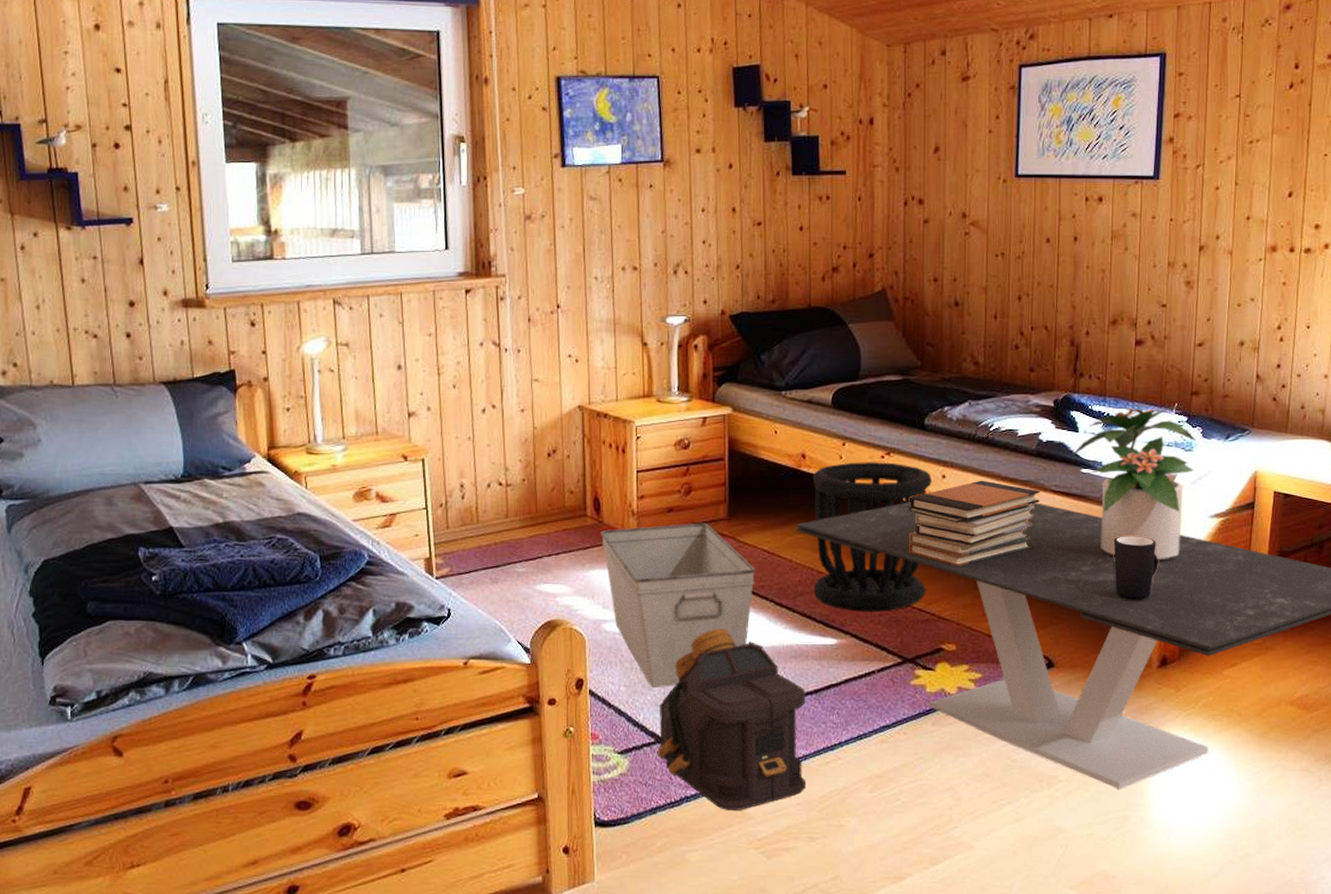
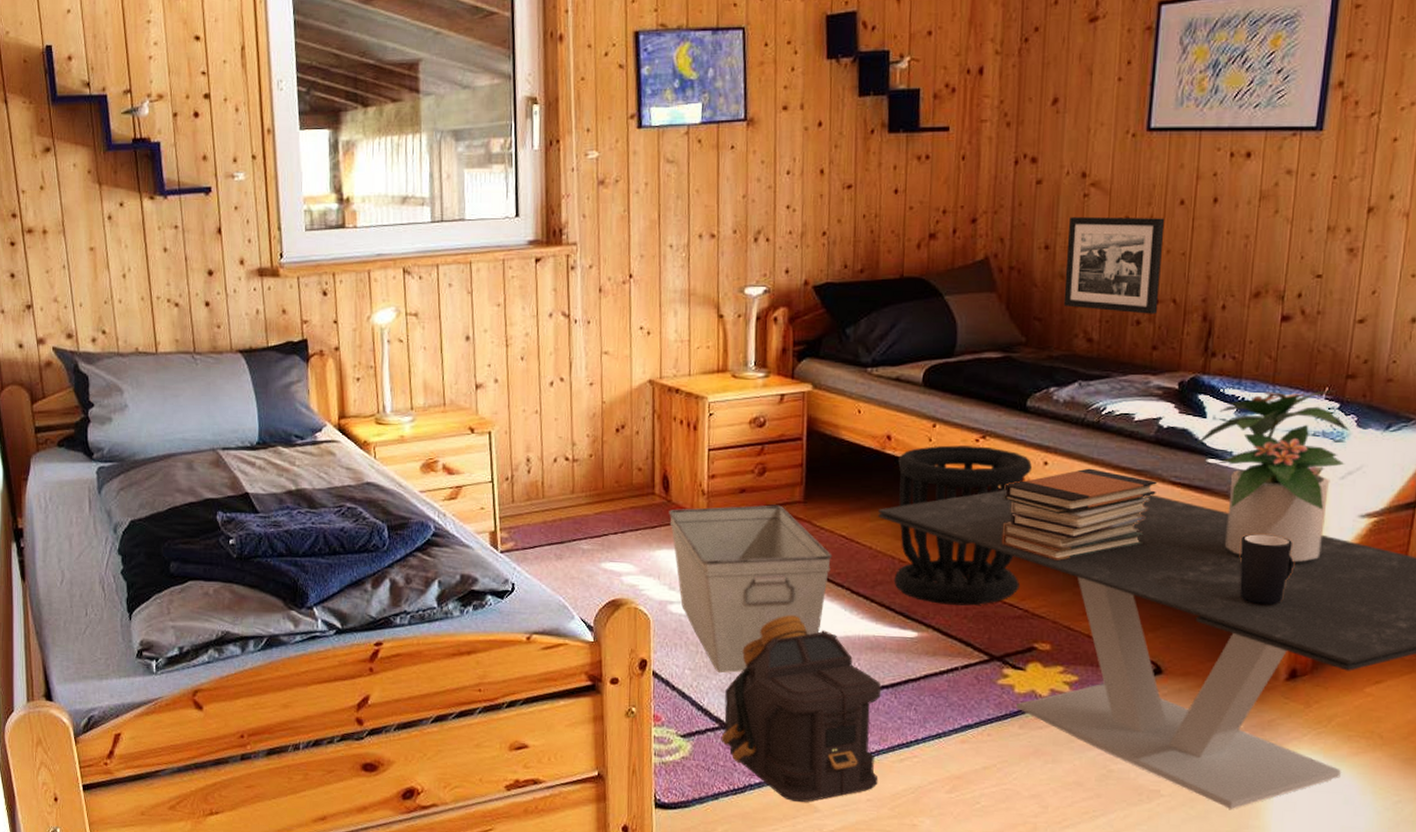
picture frame: none [952,253,1035,340] -> present [1063,217,1165,314]

